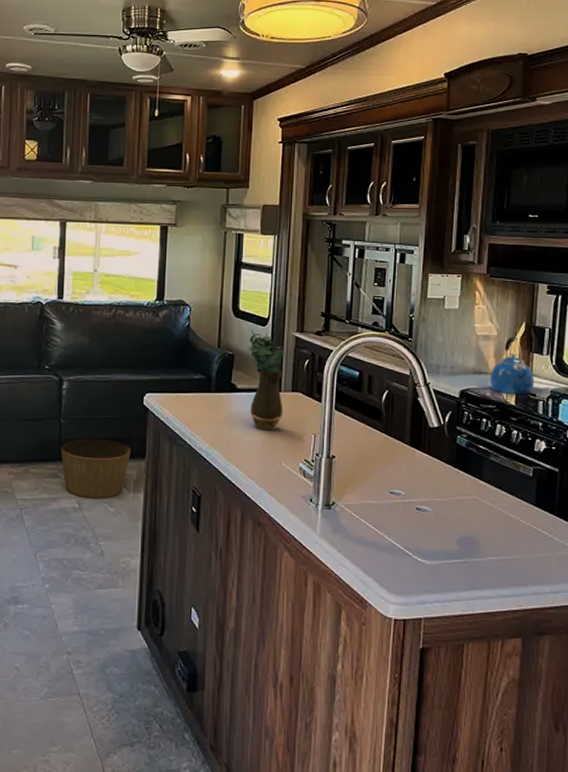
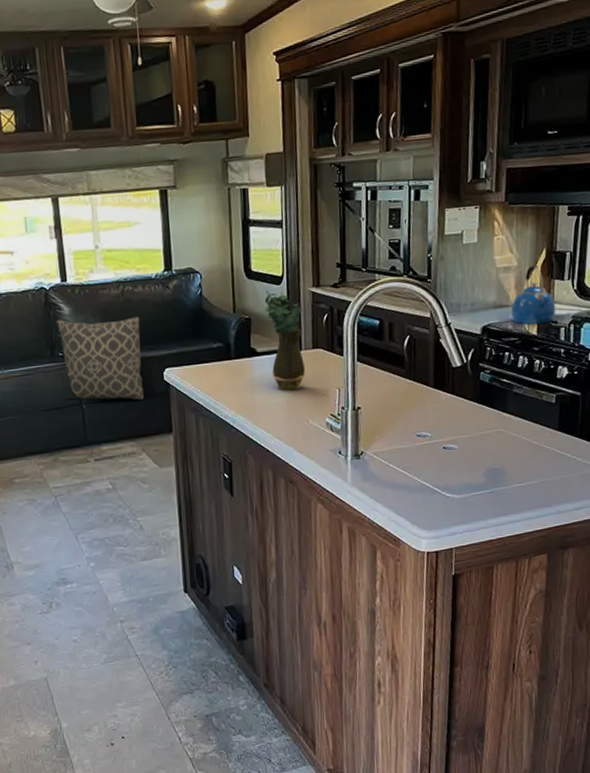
pillow: none [44,334,127,422] -> present [57,317,144,402]
basket: present [61,438,131,499] -> none [86,419,158,479]

